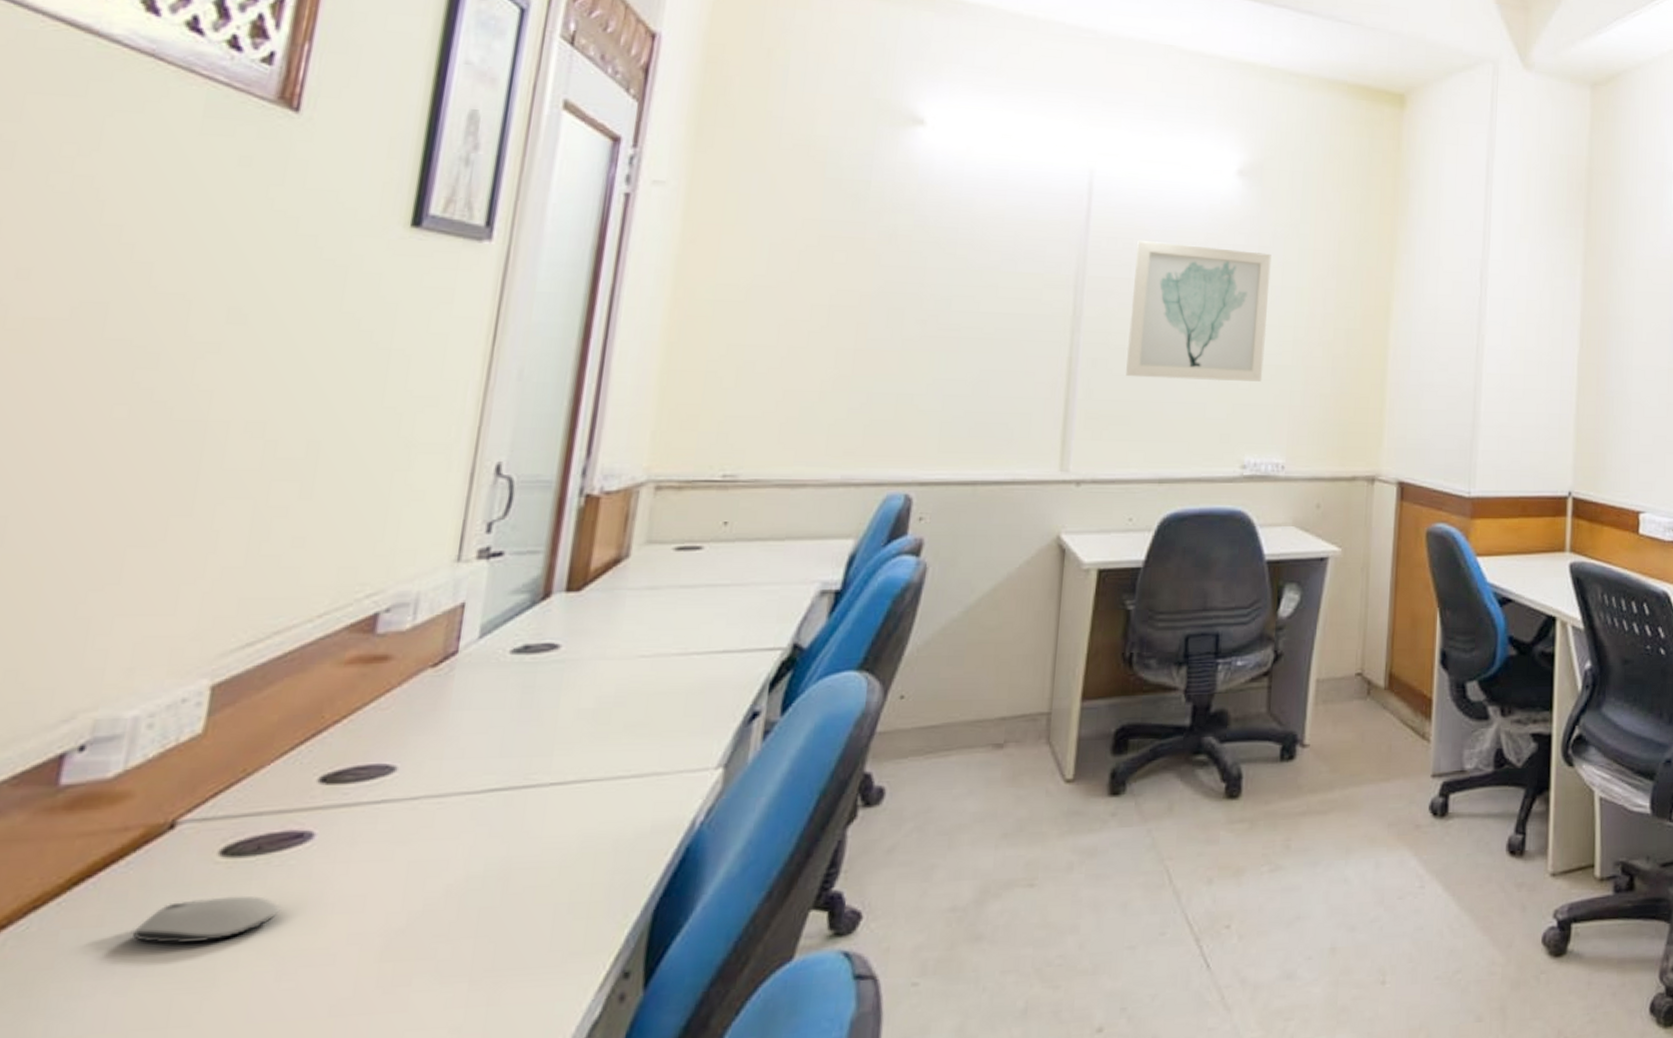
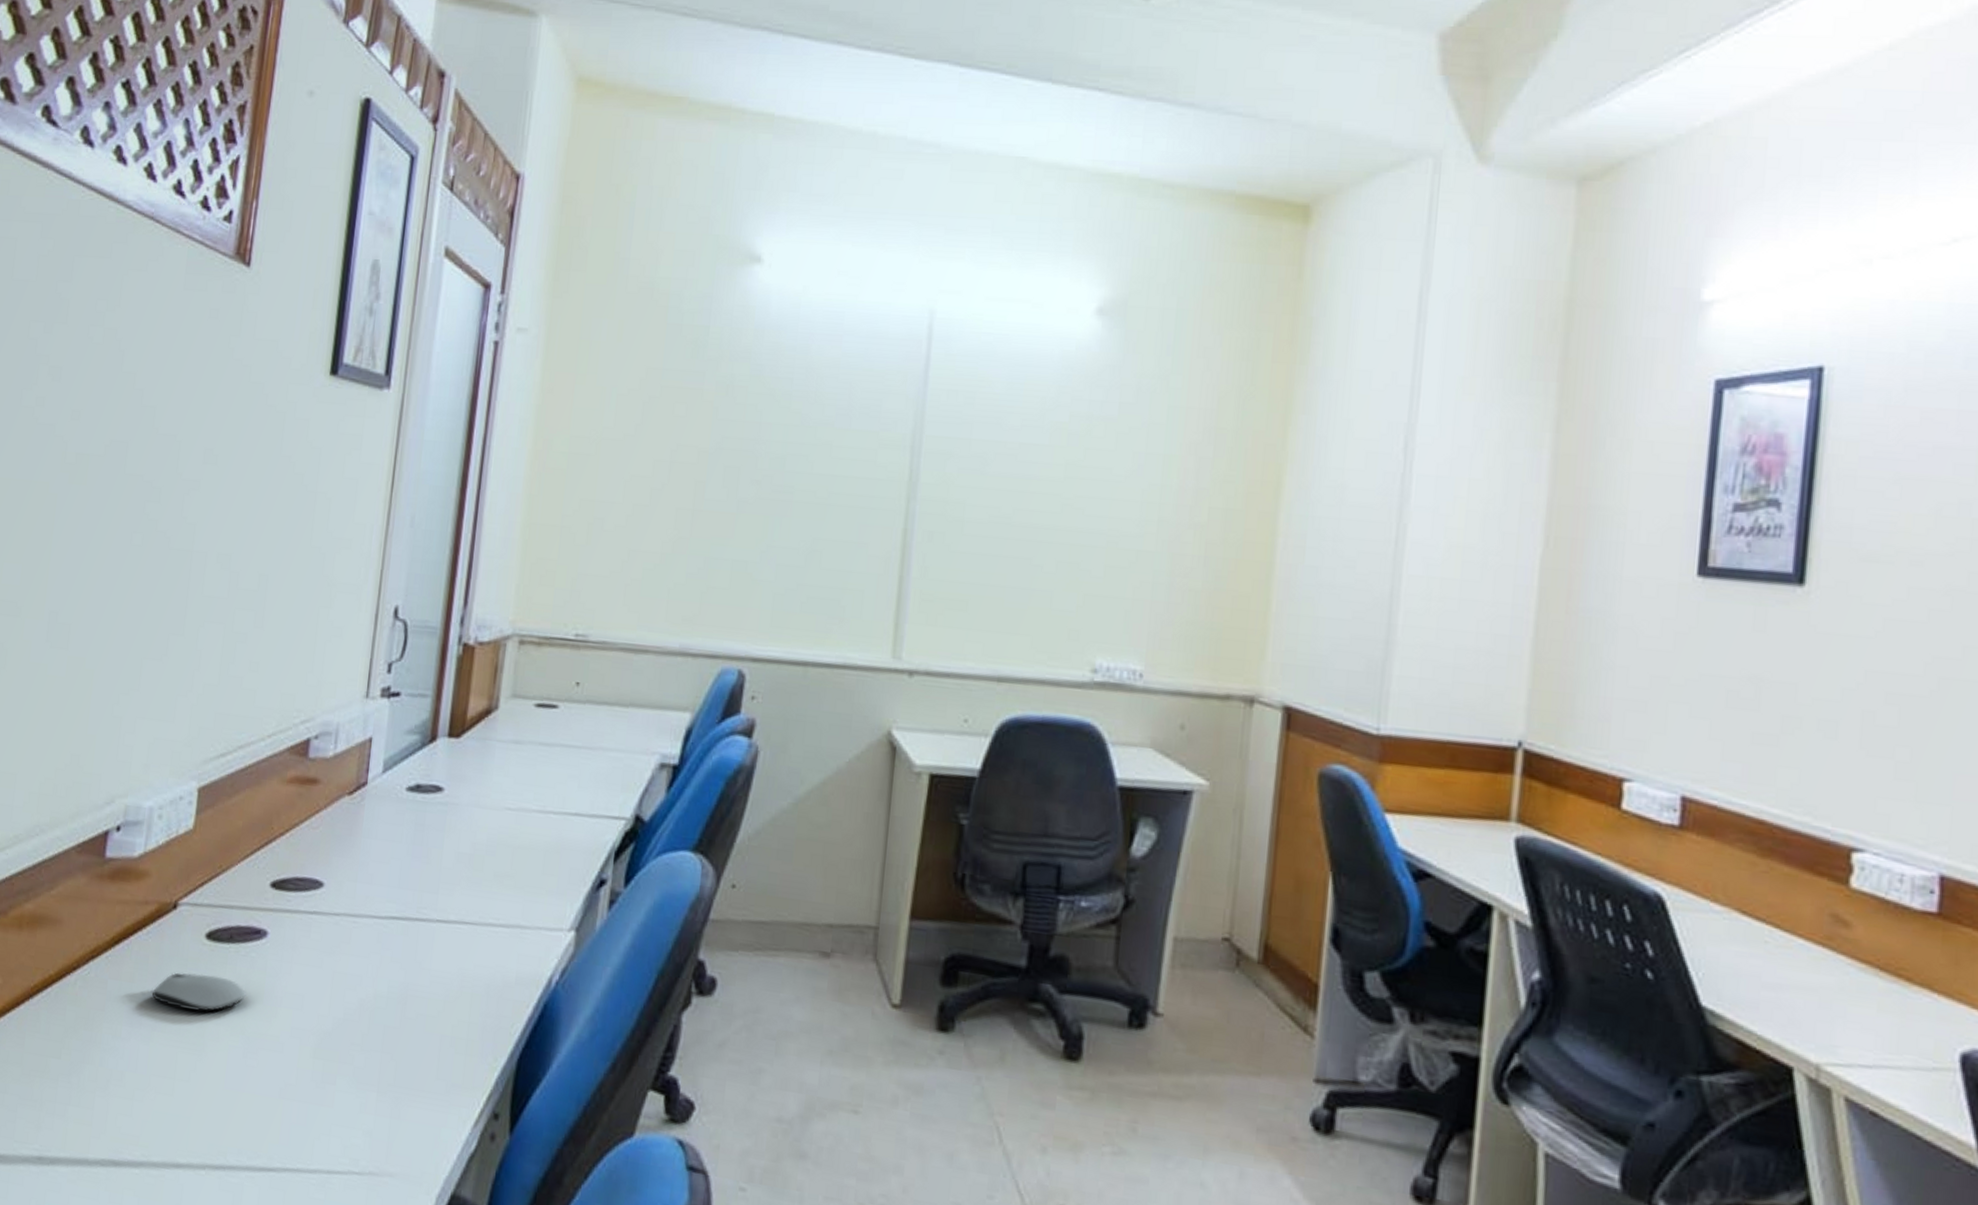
wall art: present [1126,239,1272,382] -> none [964,393,1135,569]

